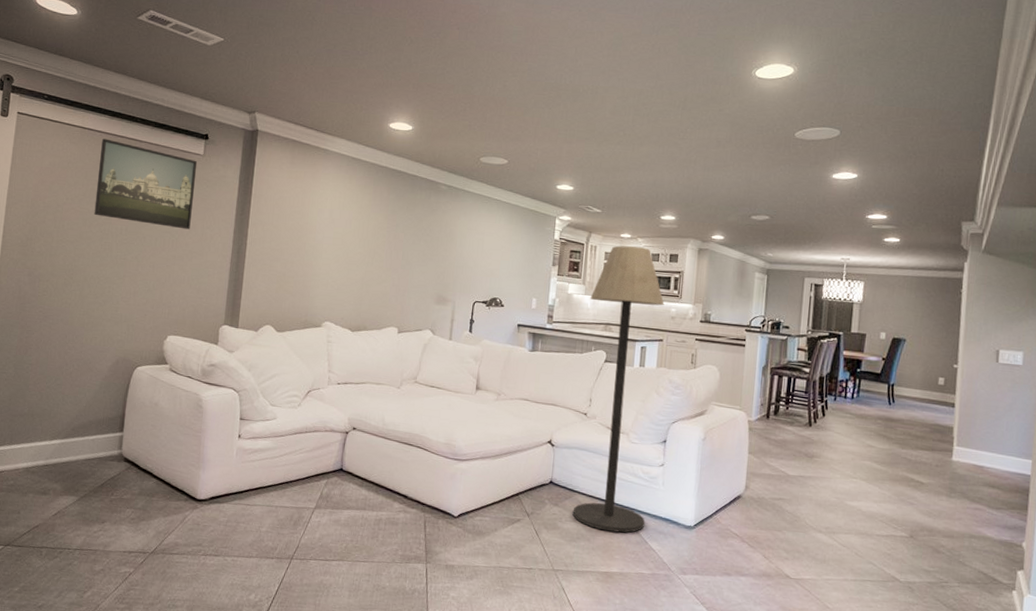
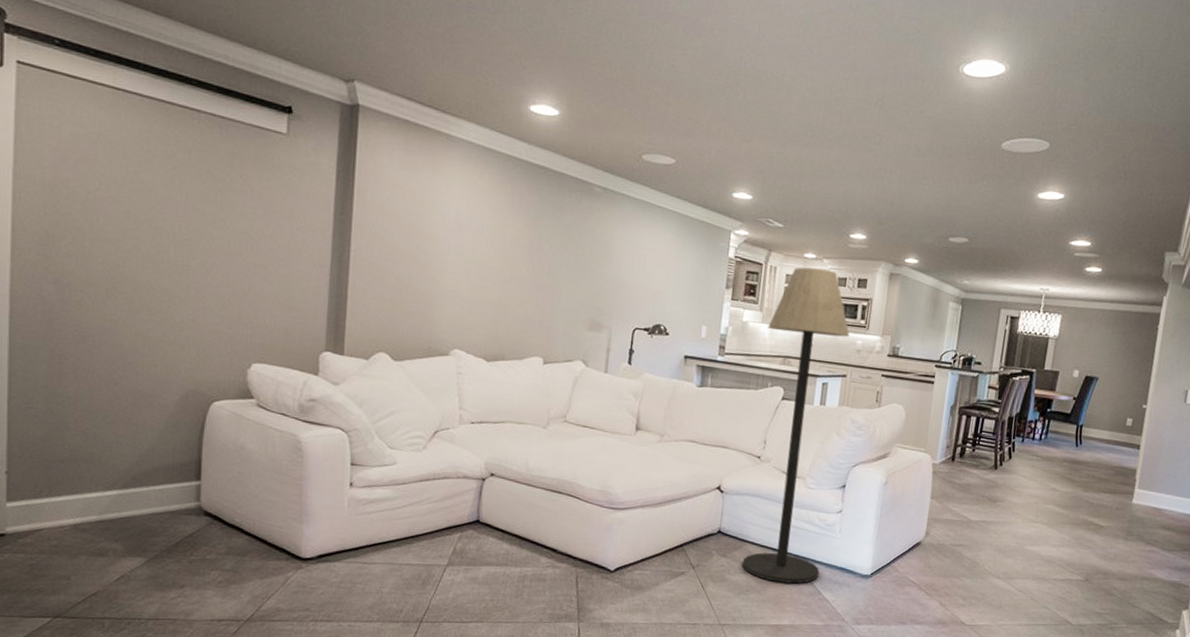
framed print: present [94,138,198,230] -> none [140,104,279,231]

